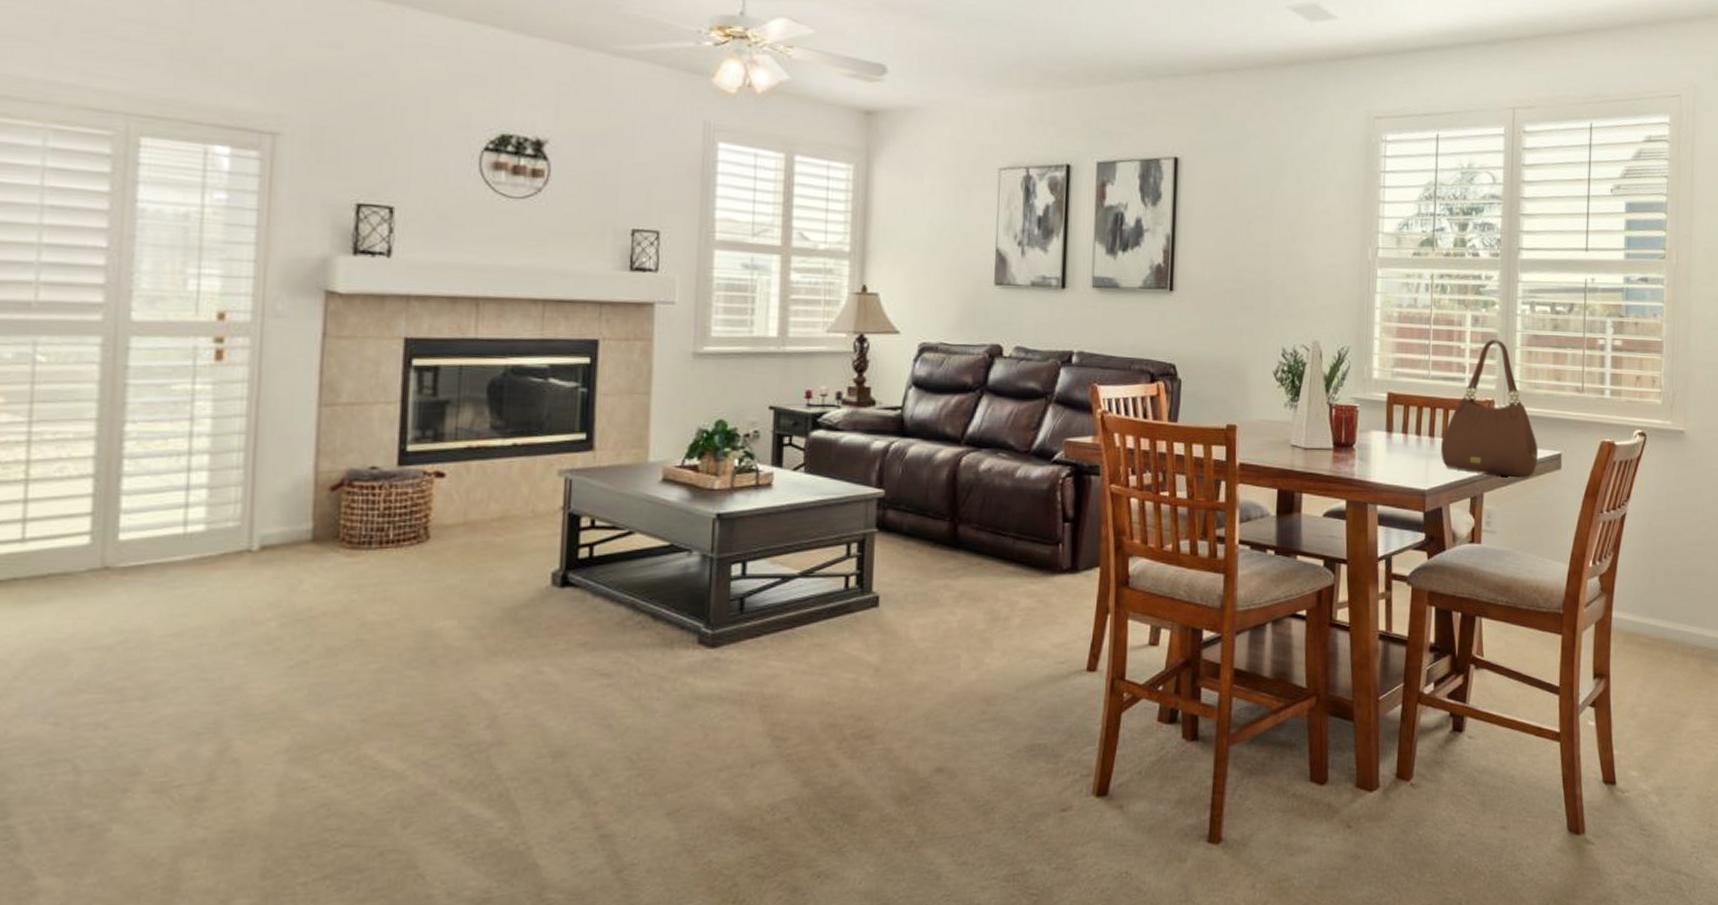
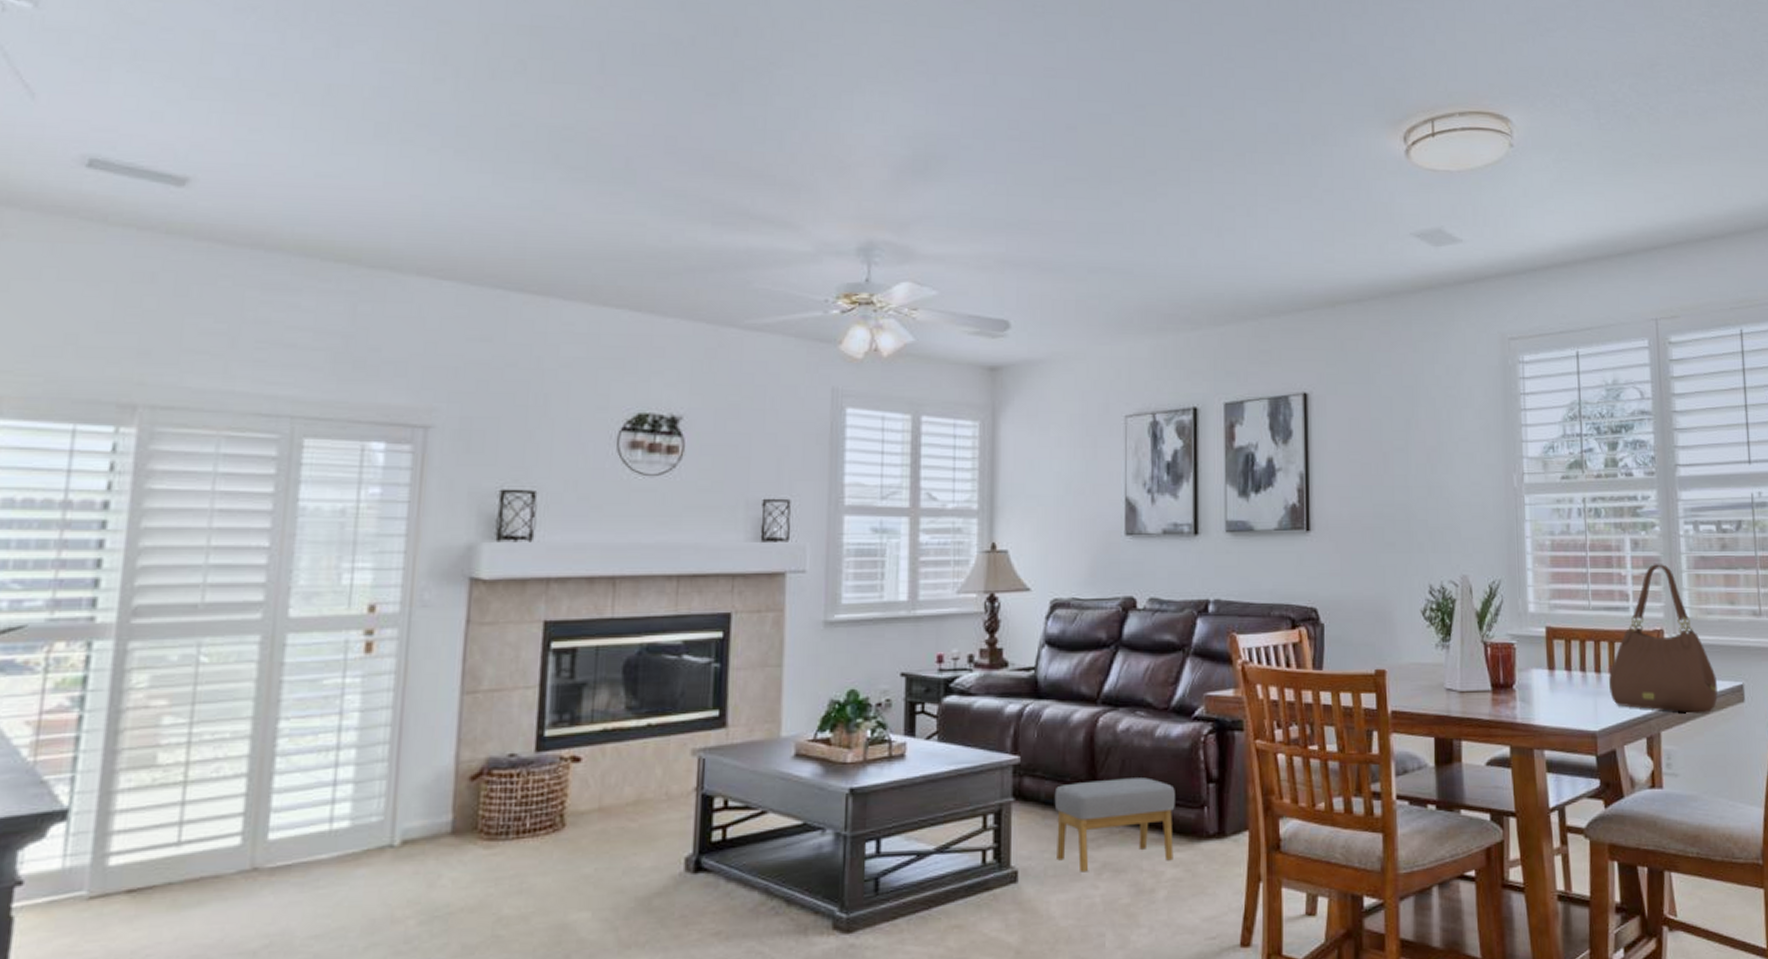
footstool: none [916,514,1032,600] -> present [1054,777,1175,872]

